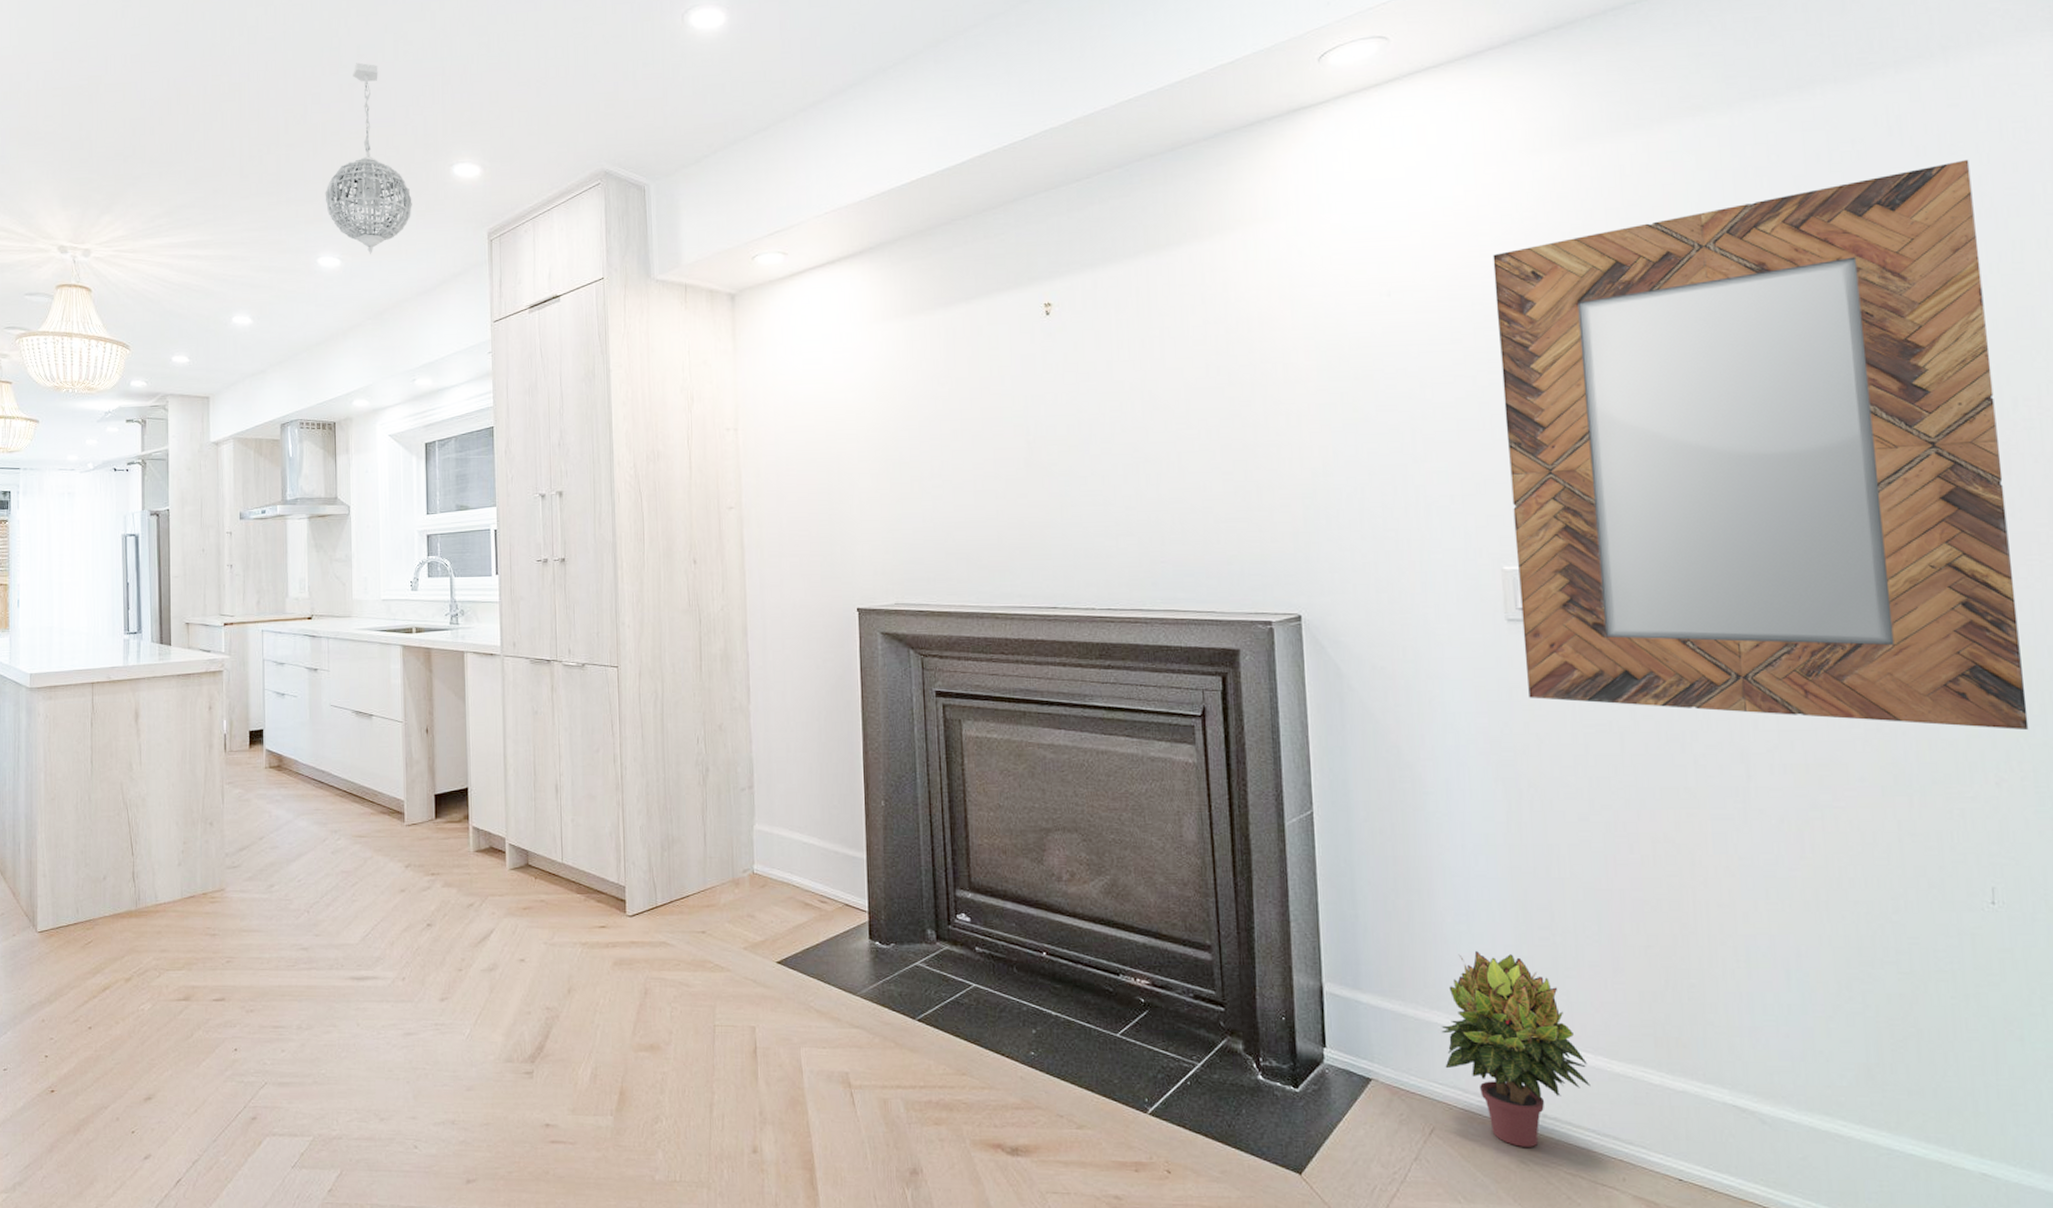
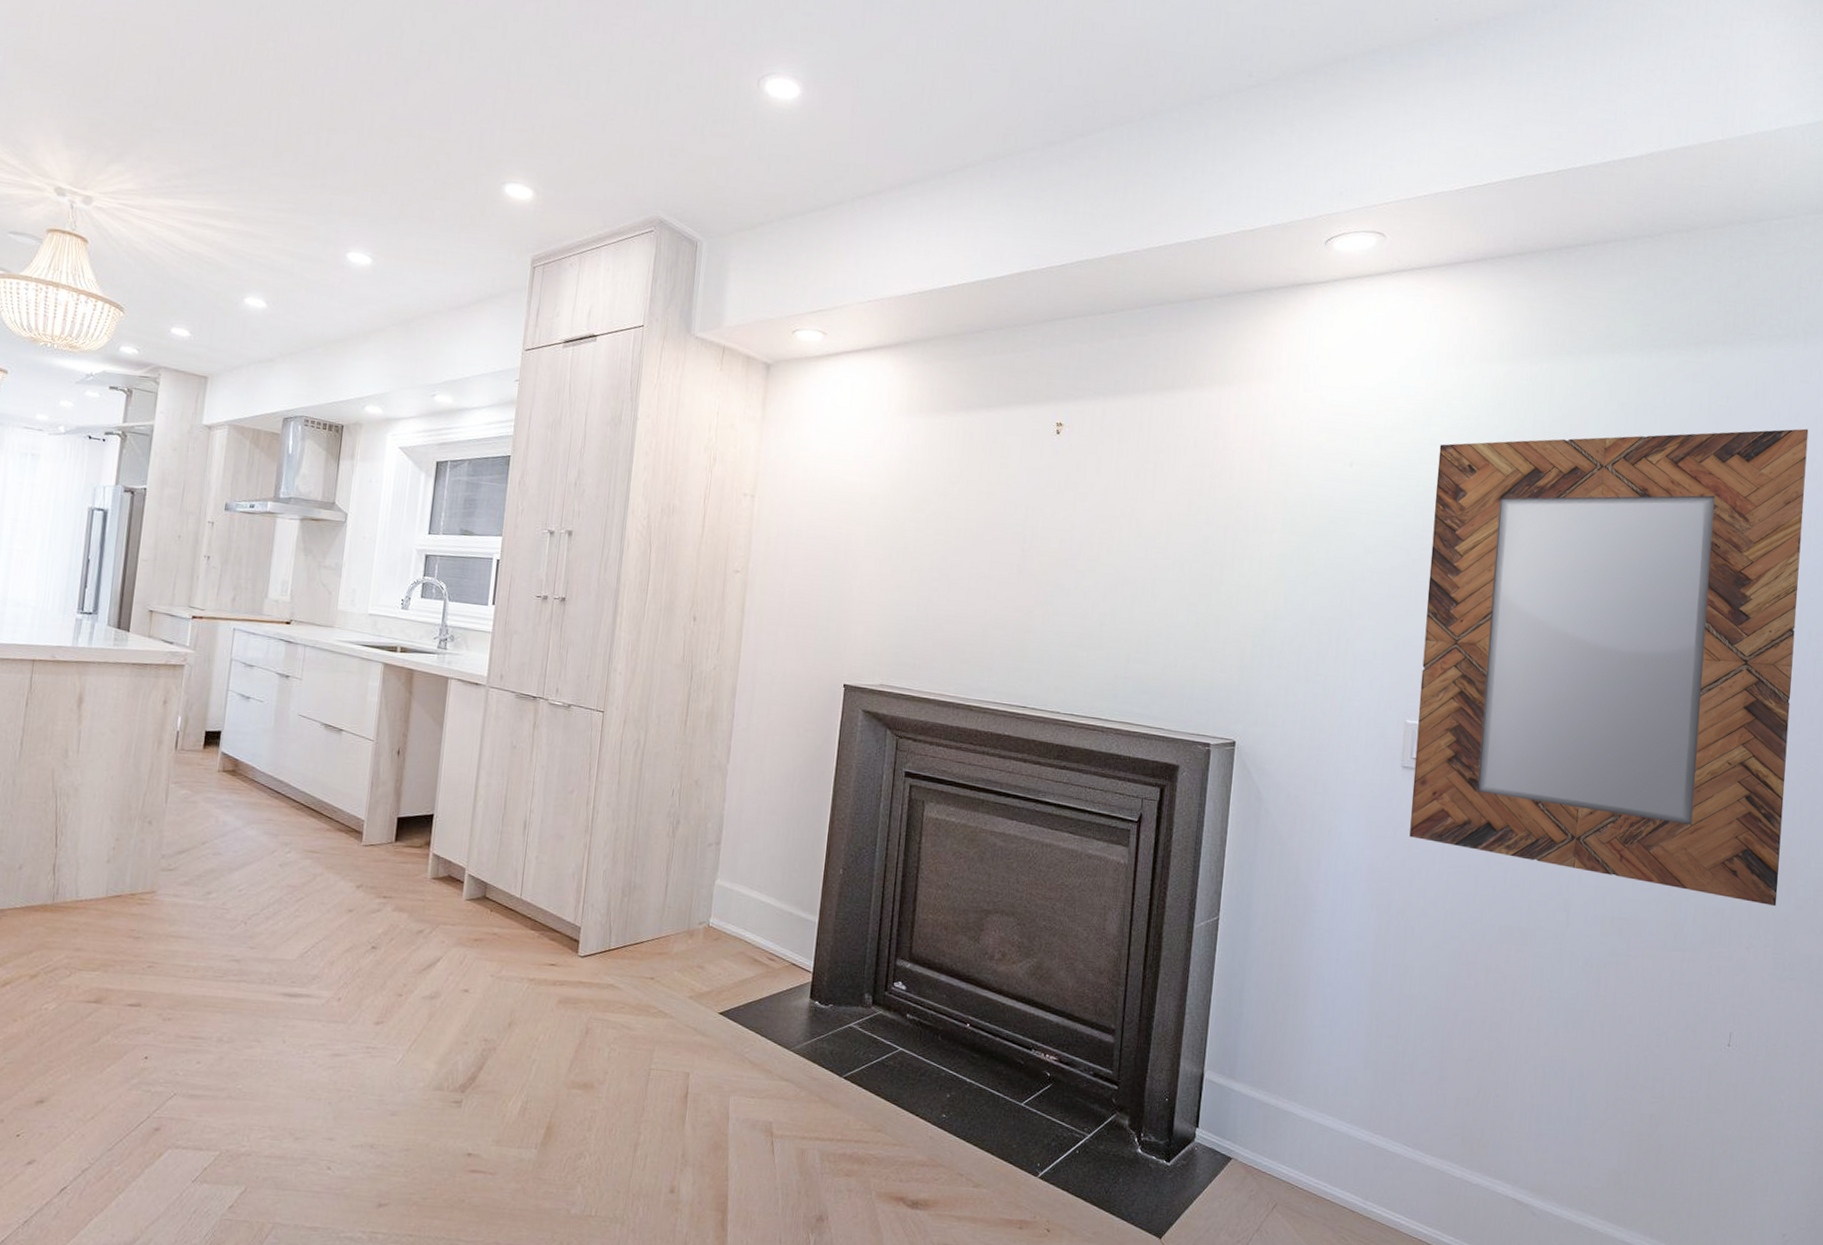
pendant light: present [325,62,412,255] -> none [364,58,457,260]
potted plant: present [1441,951,1591,1147] -> none [1293,1053,1407,1225]

